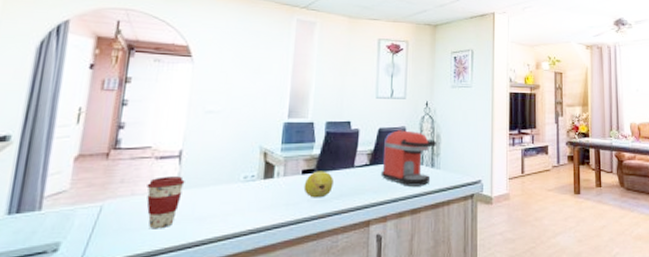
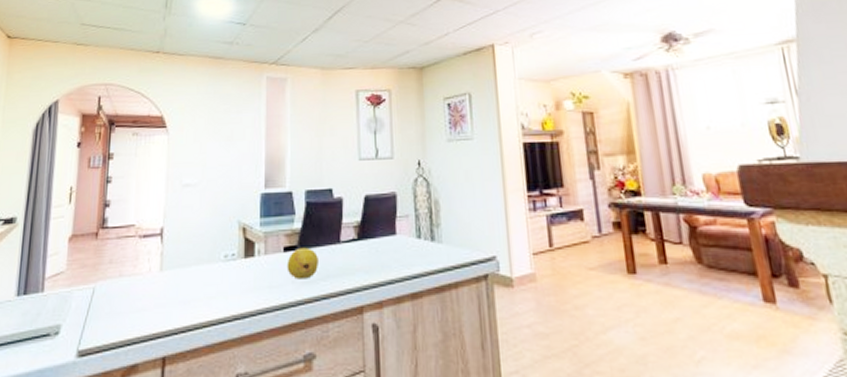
coffee cup: present [146,176,185,229] -> none [133,256,168,313]
coffee maker: present [380,130,437,186] -> none [371,196,436,265]

